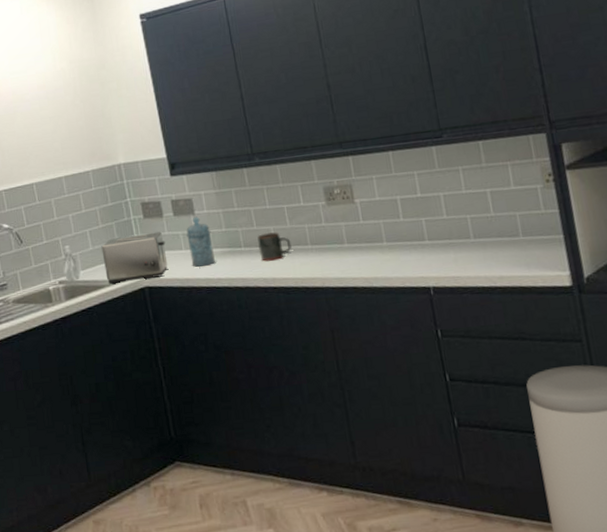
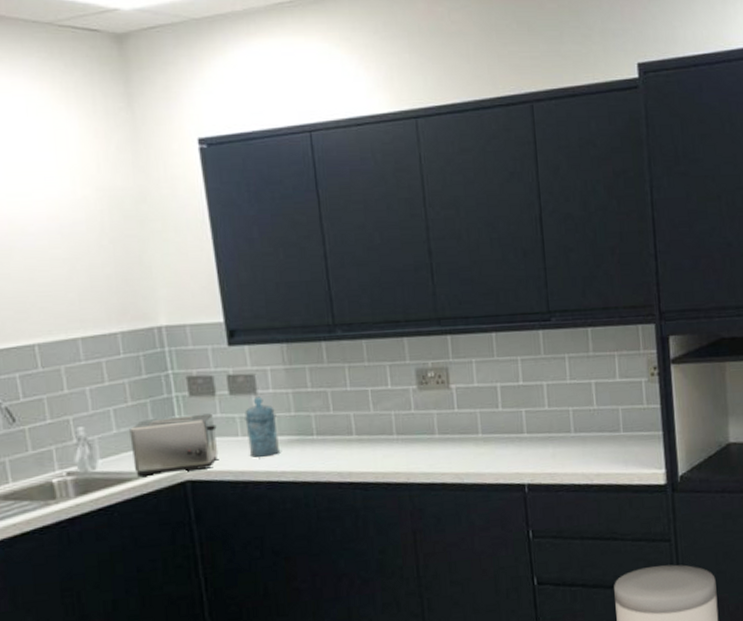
mug: present [257,232,292,261] -> none [333,418,374,452]

